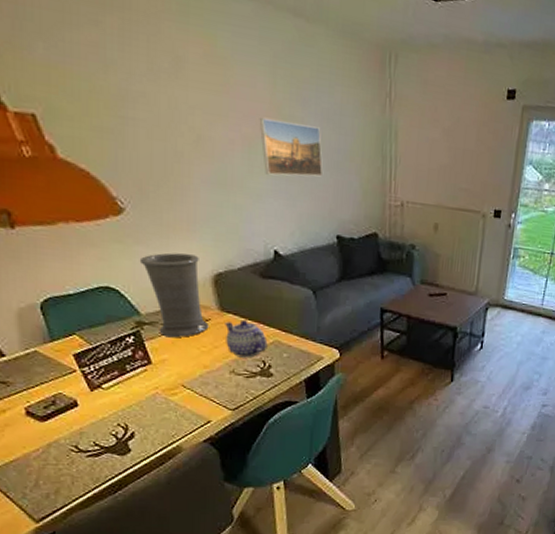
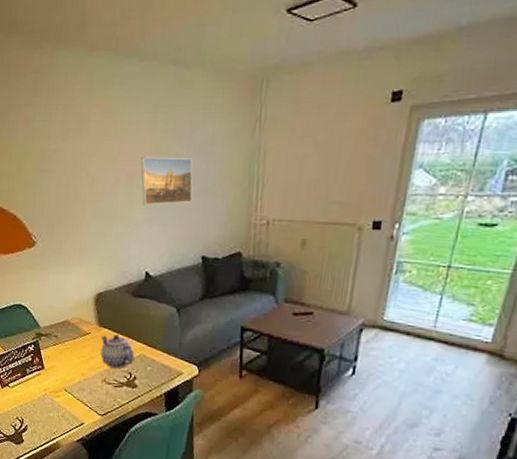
vase: present [139,252,209,338] -> none [43,276,89,348]

